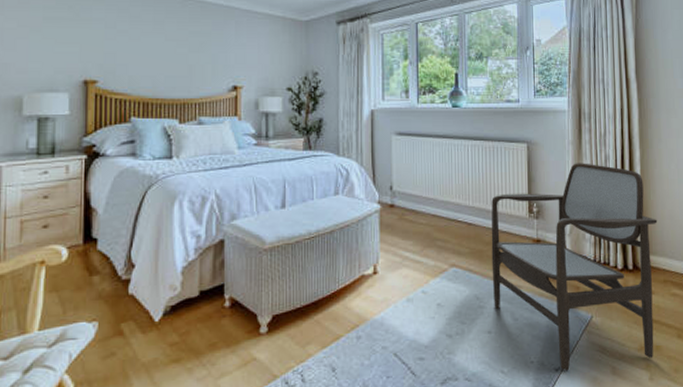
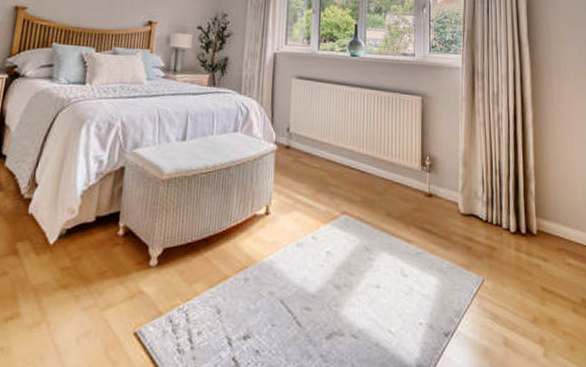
armchair: present [491,163,658,371] -> none [383,119,551,338]

